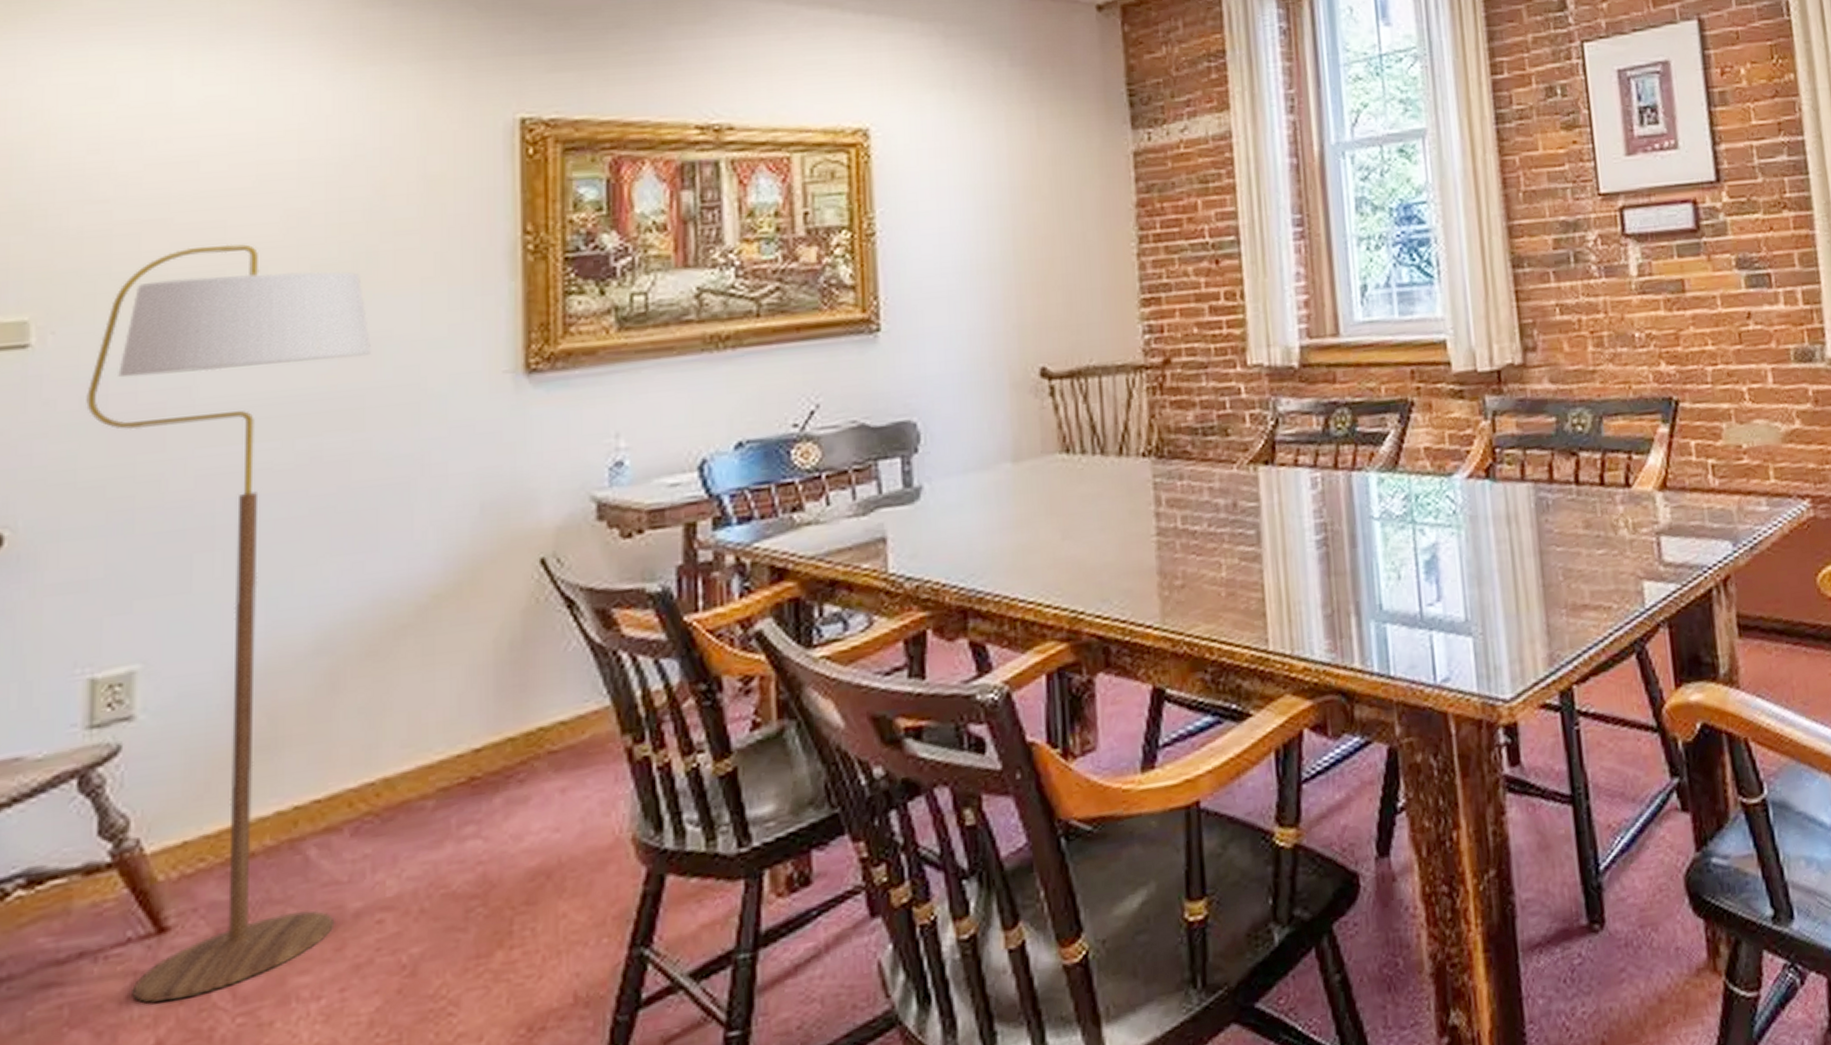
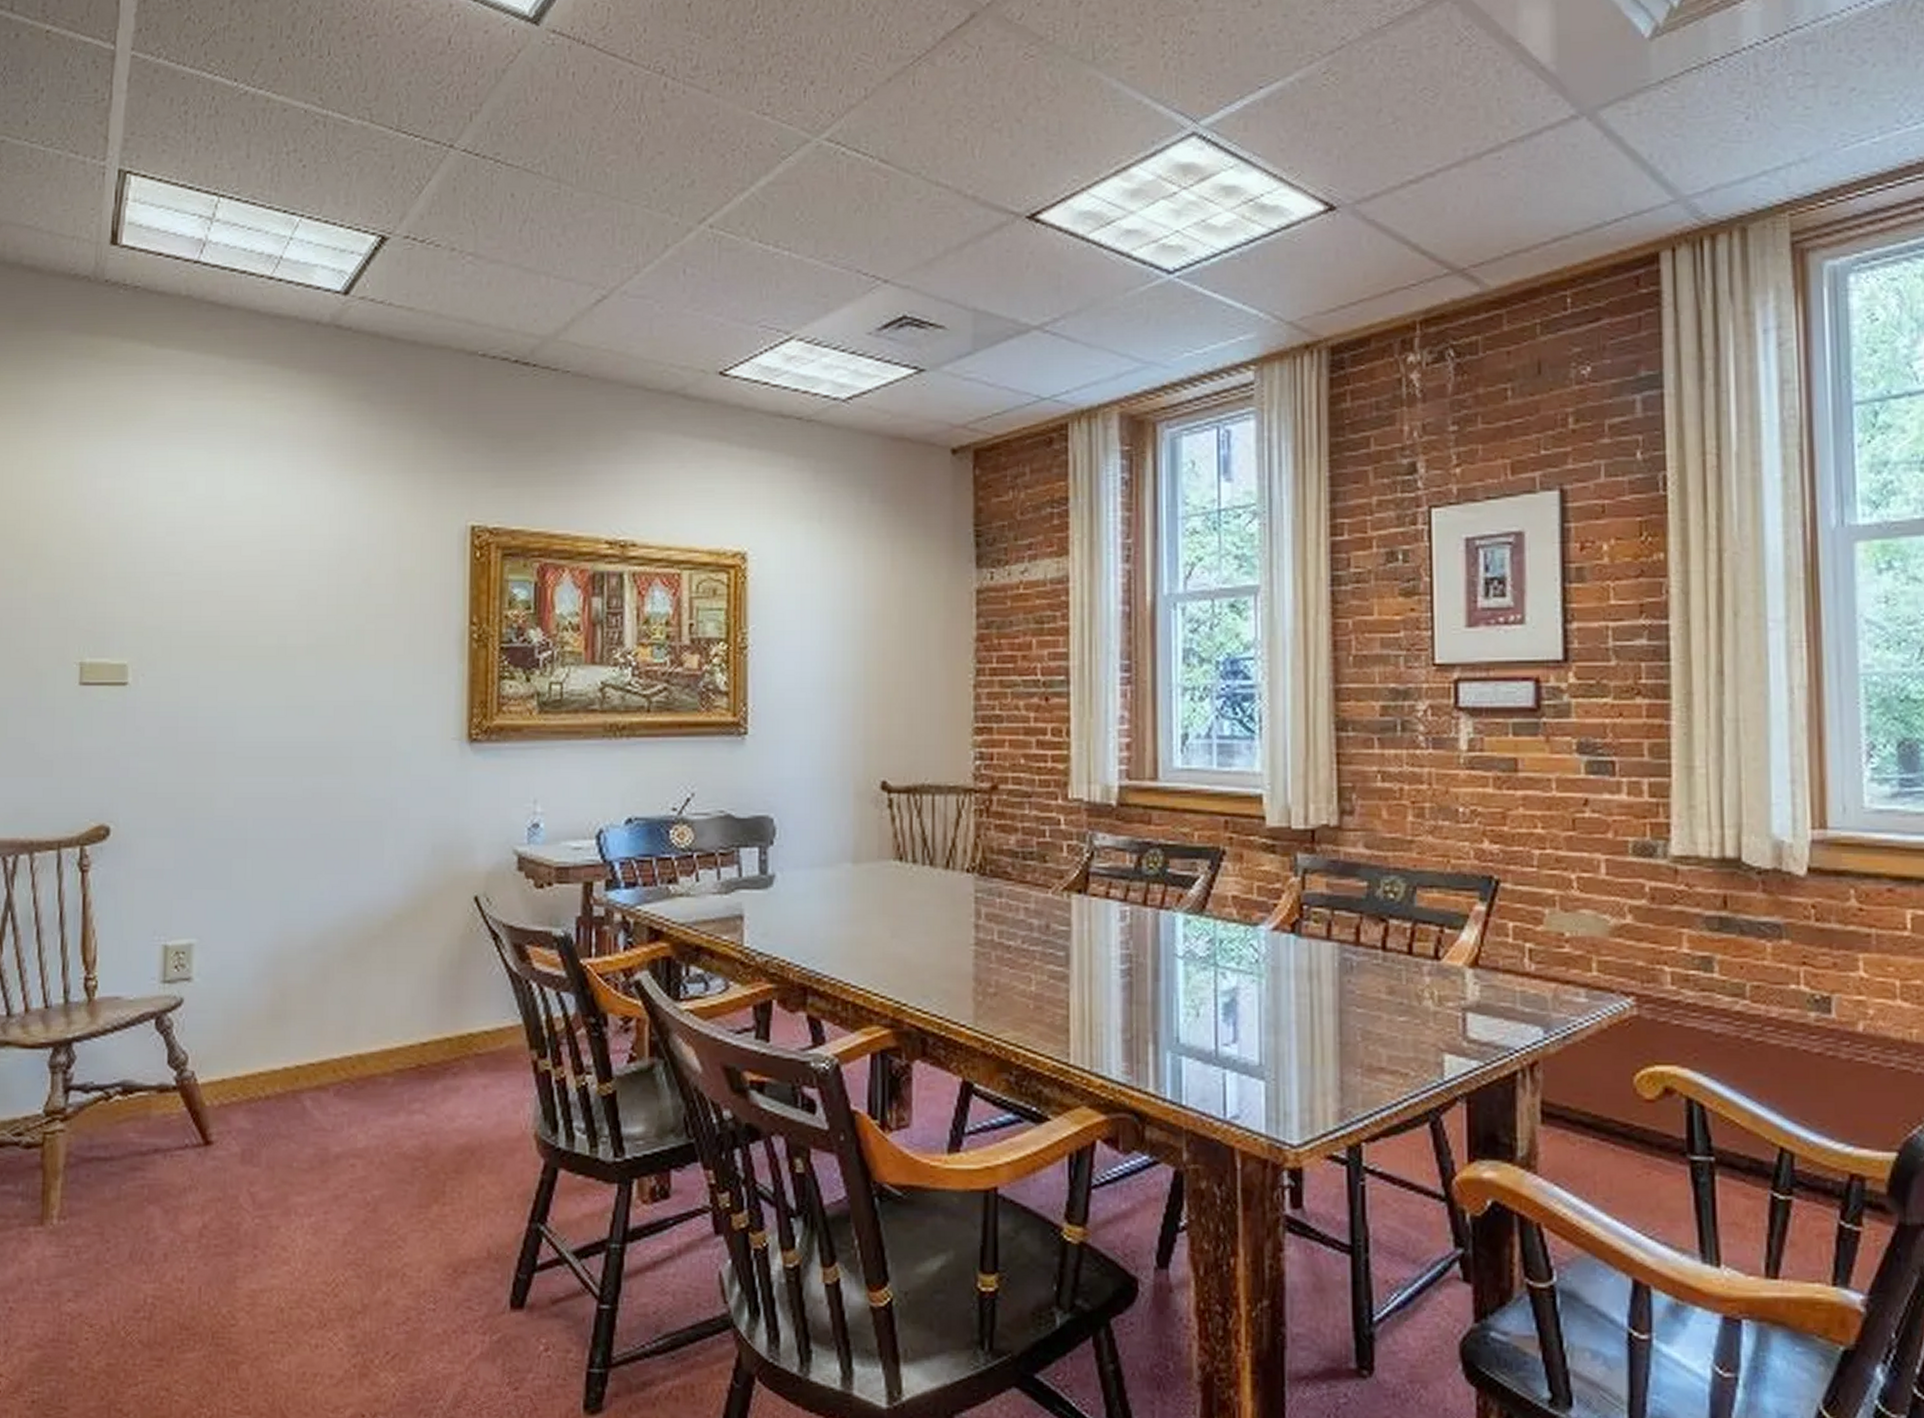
floor lamp: present [86,244,372,1003] -> none [164,615,358,1197]

